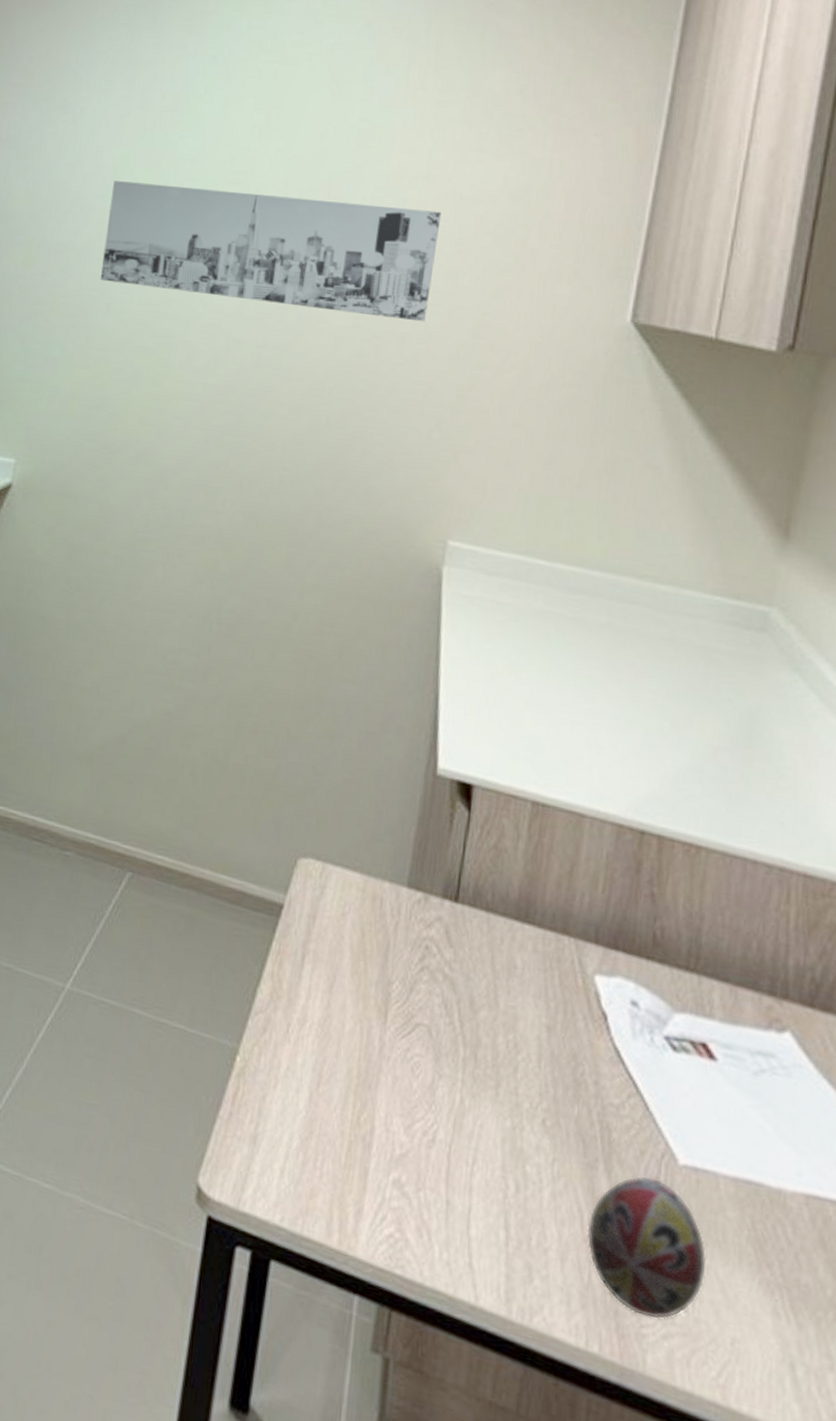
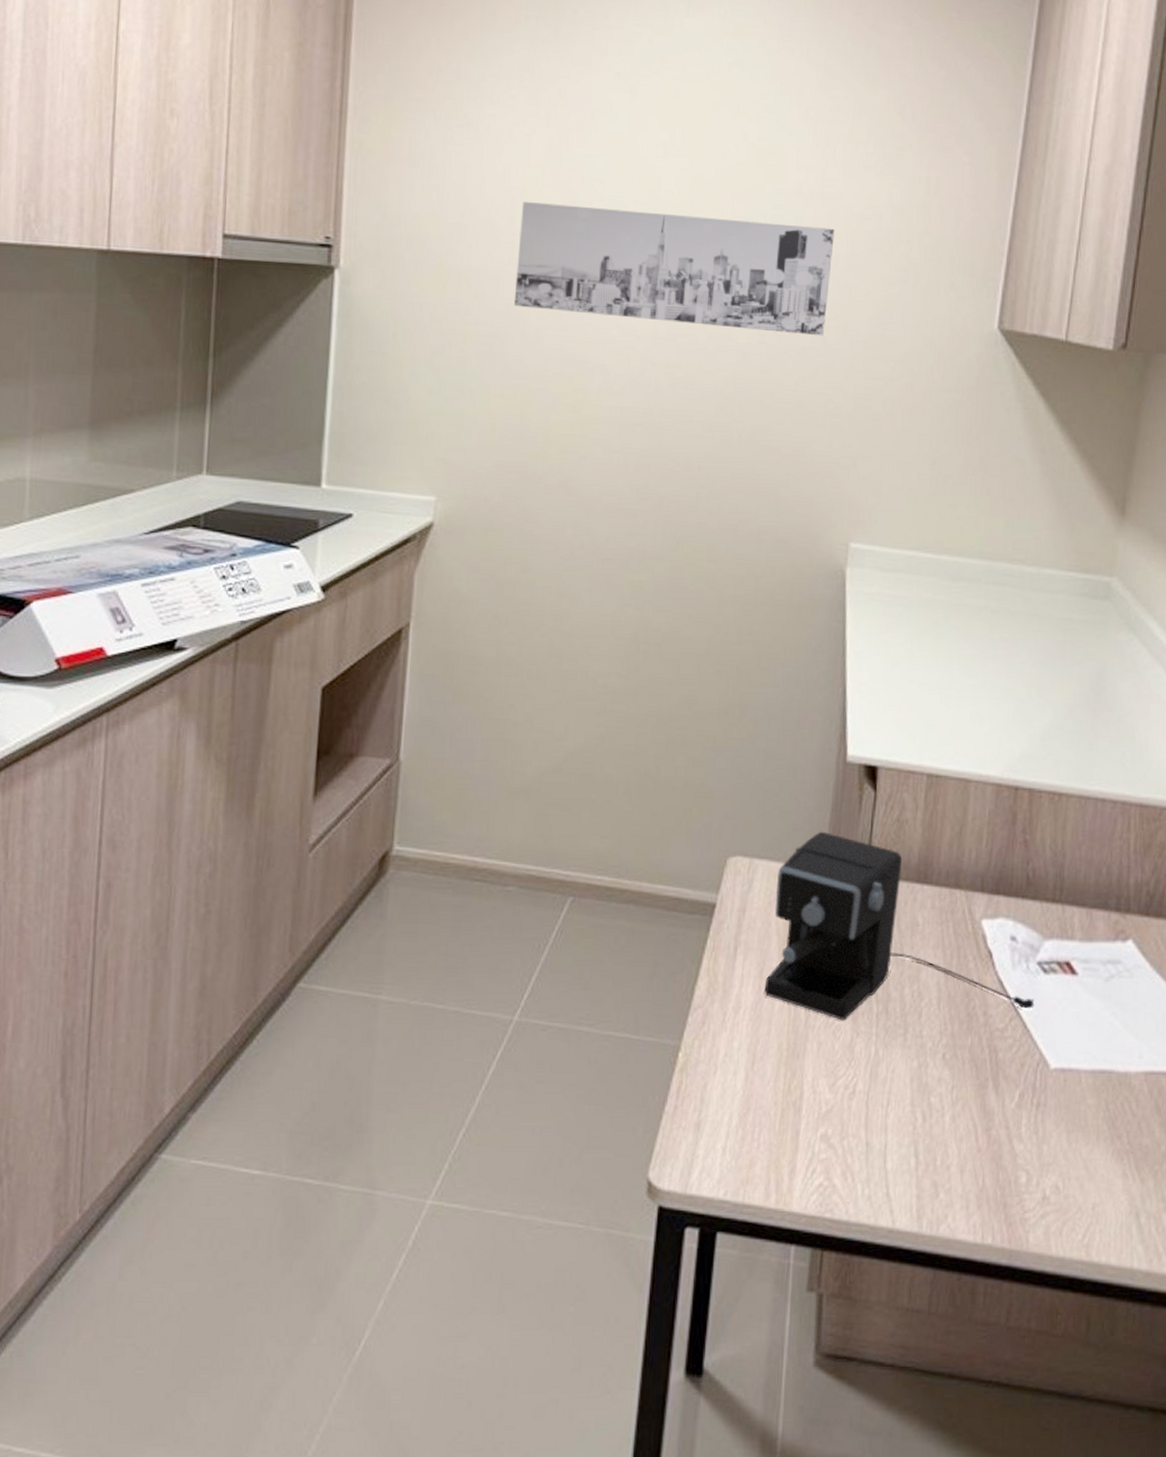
coffee maker: none [333,845,660,1089] -> present [764,831,1035,1021]
decorative egg: present [587,1176,707,1320] -> none [980,1085,1073,1203]

